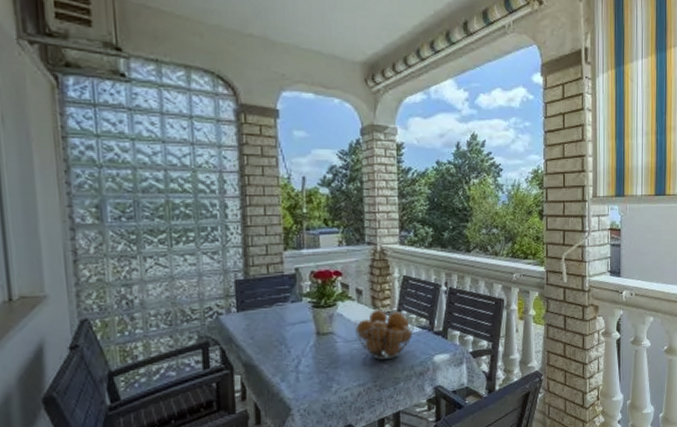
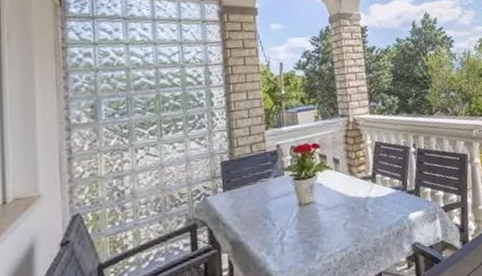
fruit basket: present [353,309,416,360] -> none [332,175,390,224]

